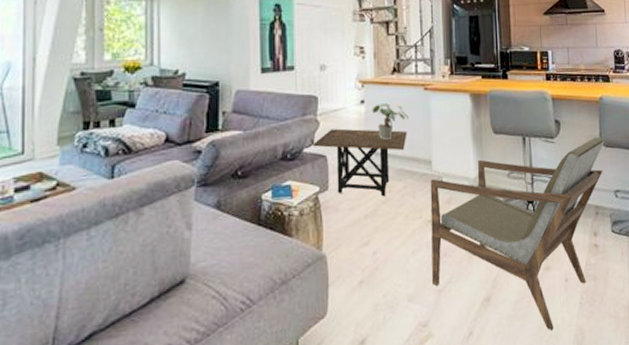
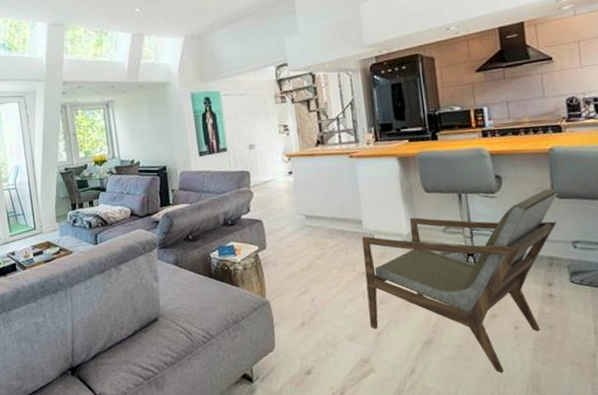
side table: present [312,128,407,196] -> none [248,195,336,252]
potted plant: present [372,103,408,139] -> none [299,172,336,204]

